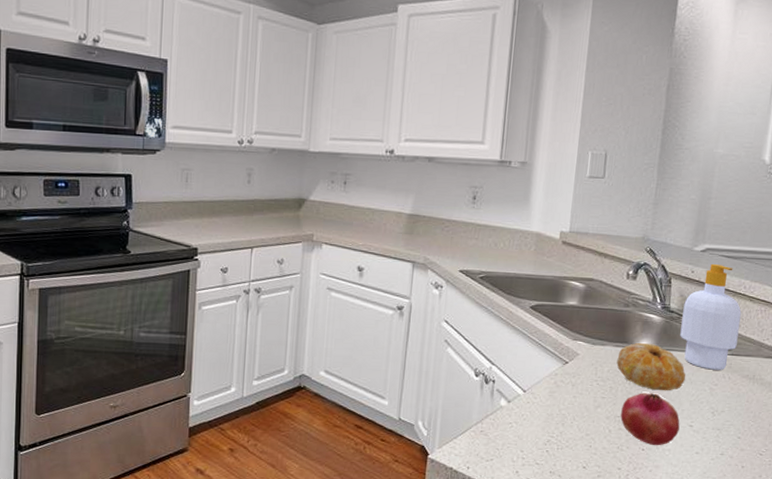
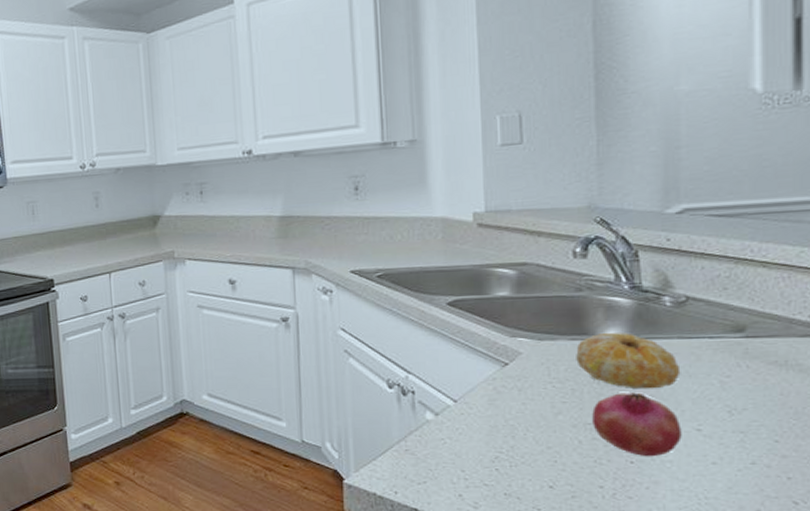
soap bottle: present [680,263,742,370] -> none [662,226,752,358]

